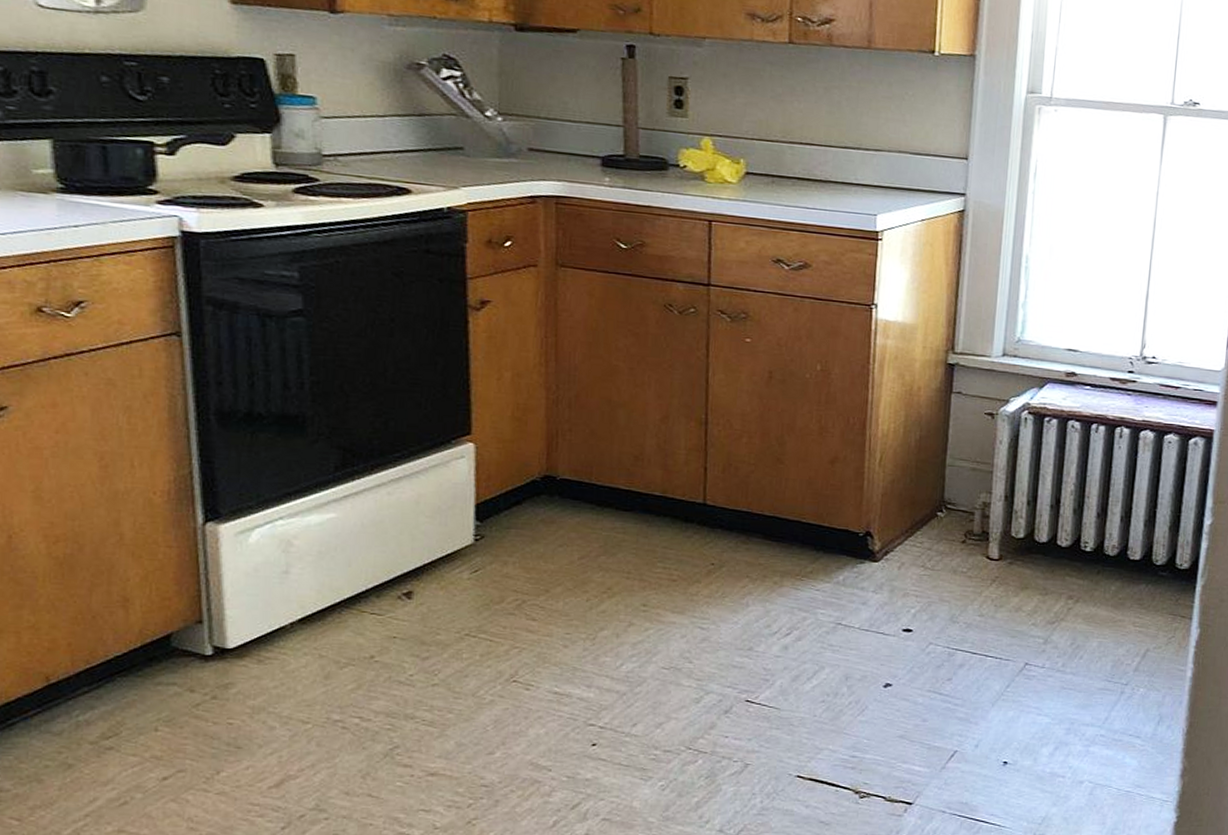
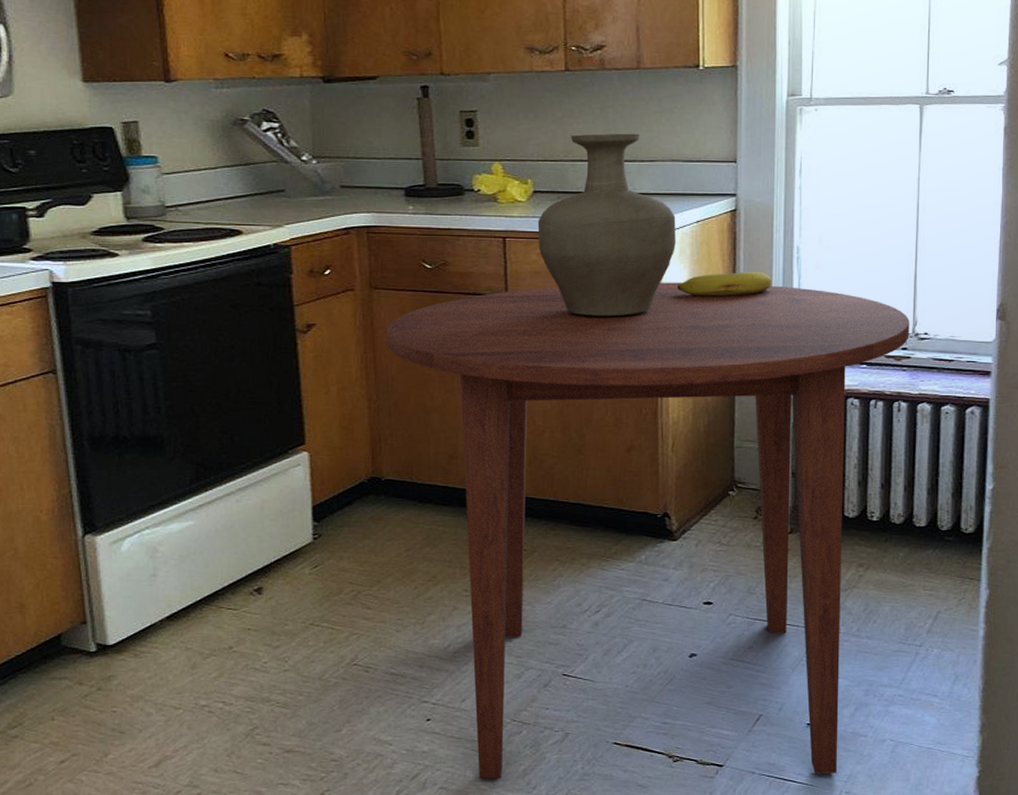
dining table: none [571,278,1138,815] -> present [386,282,910,779]
vase: none [747,114,899,317] -> present [537,133,676,317]
fruit: none [896,277,997,303] -> present [677,271,772,297]

